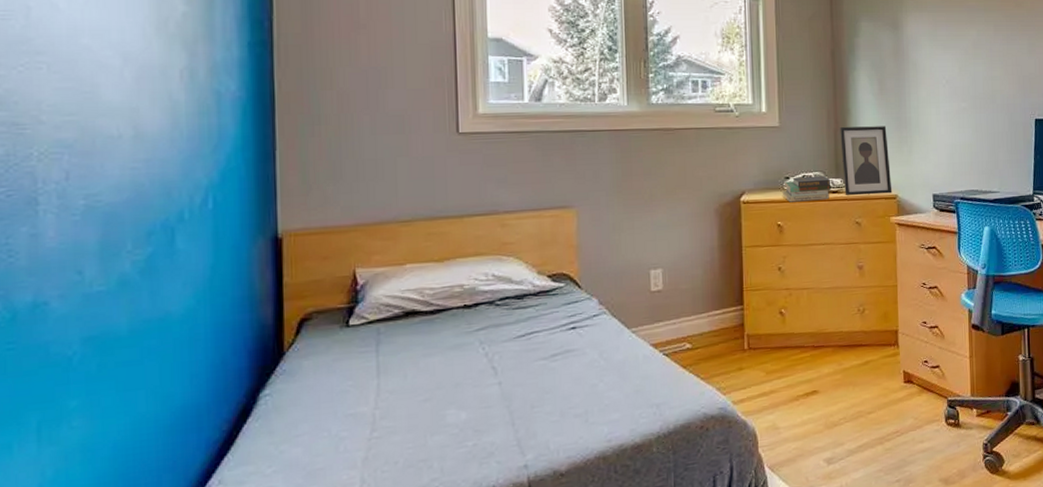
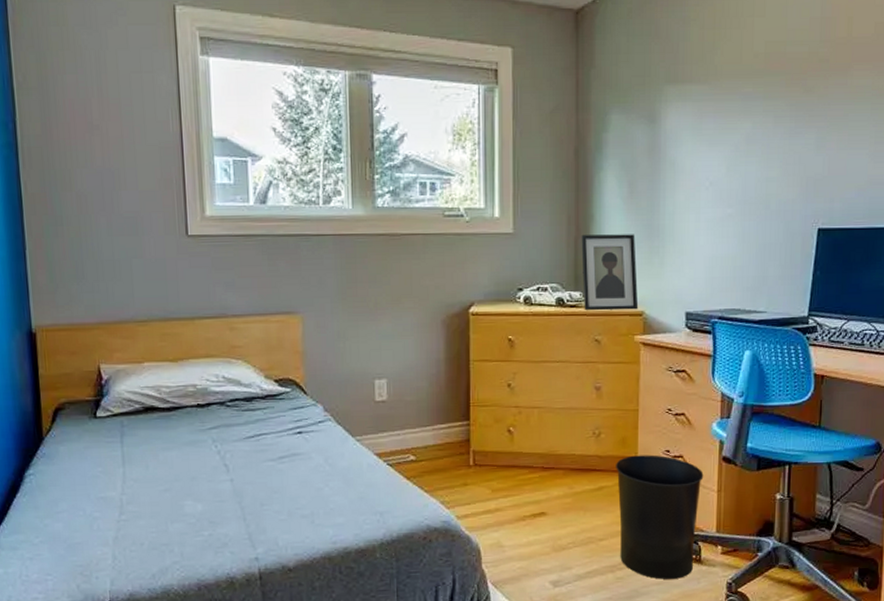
books: present [782,175,831,202] -> none [514,288,569,316]
waste bin: none [880,327,957,447] -> present [616,455,704,579]

